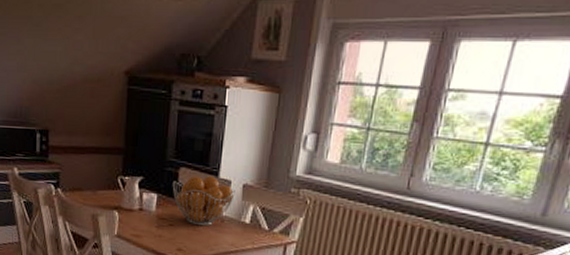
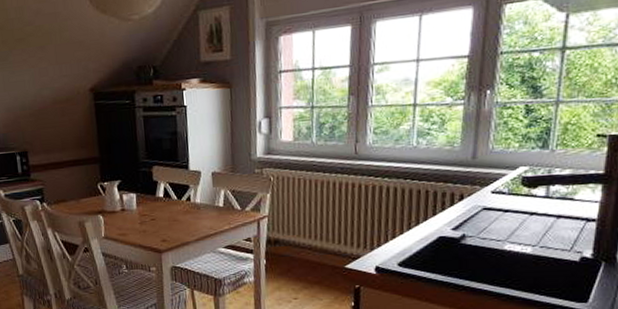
fruit basket: present [172,176,235,226] -> none [148,170,206,215]

